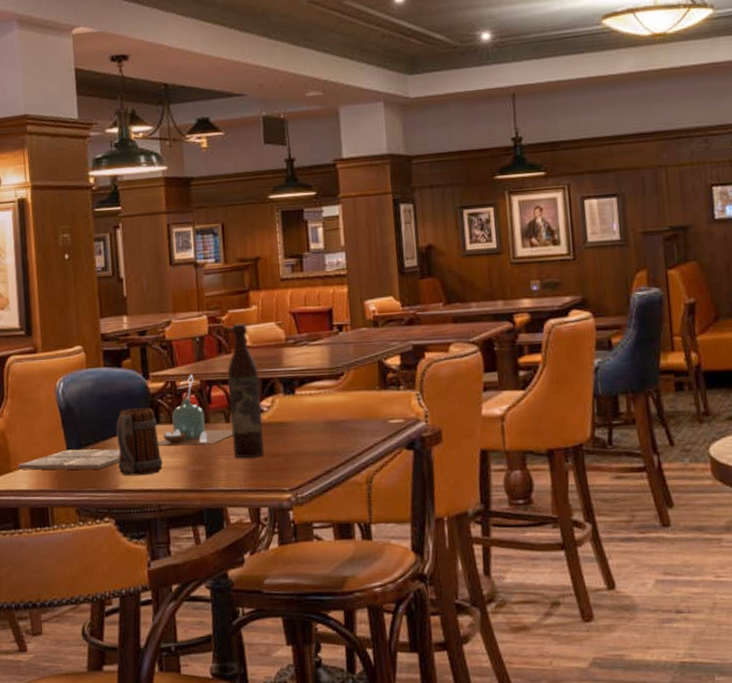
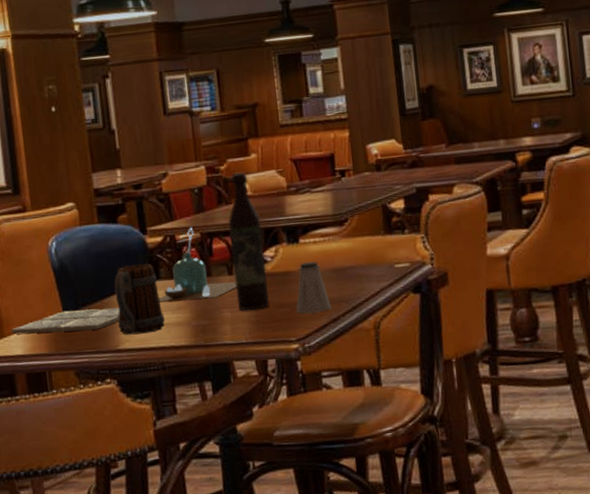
saltshaker: none [290,414,325,465] -> present [296,262,332,314]

